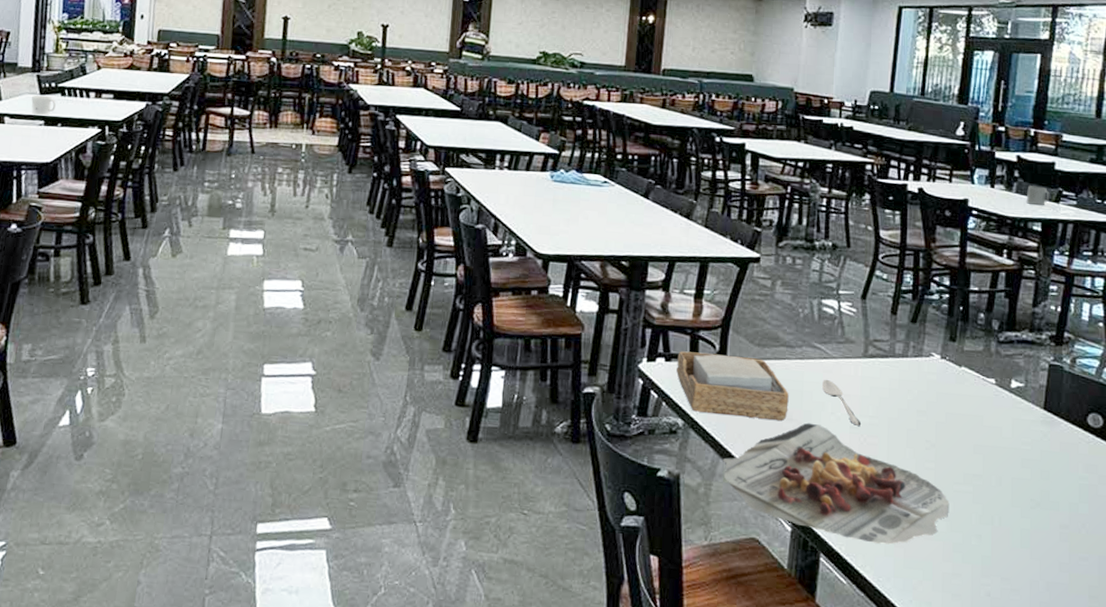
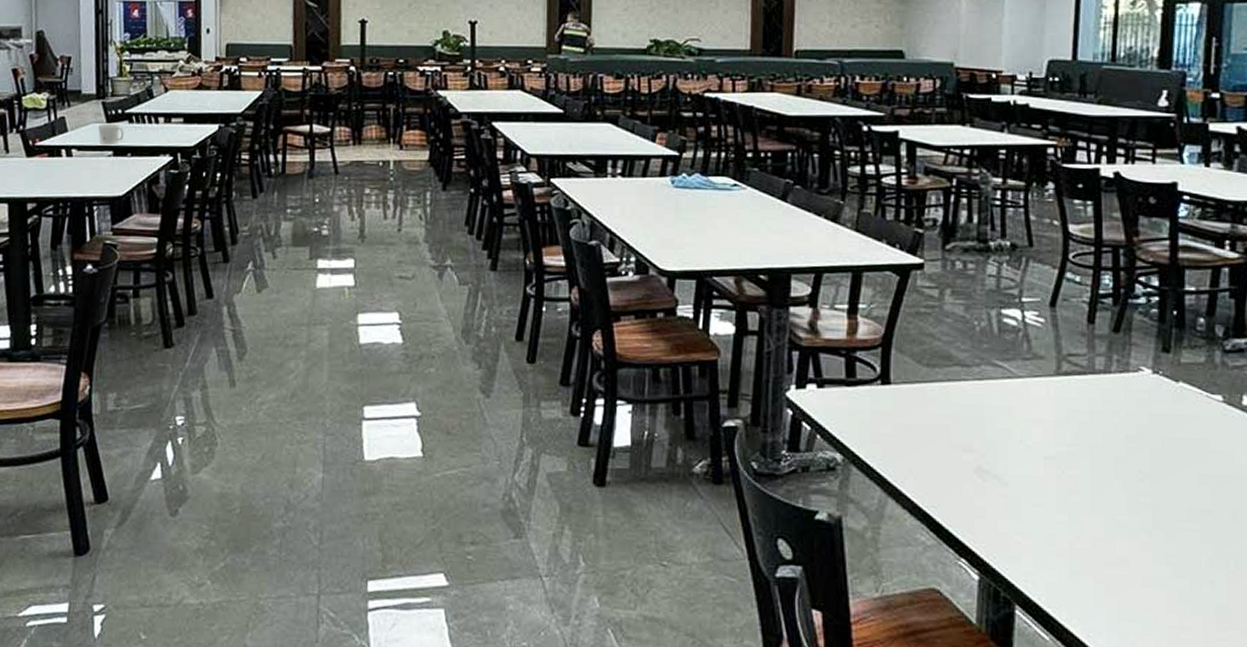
napkin holder: present [676,351,789,421] -> none [831,375,968,453]
food tray: present [723,422,950,545] -> none [892,453,1172,594]
spoon: present [822,379,862,426] -> none [1007,402,1058,456]

